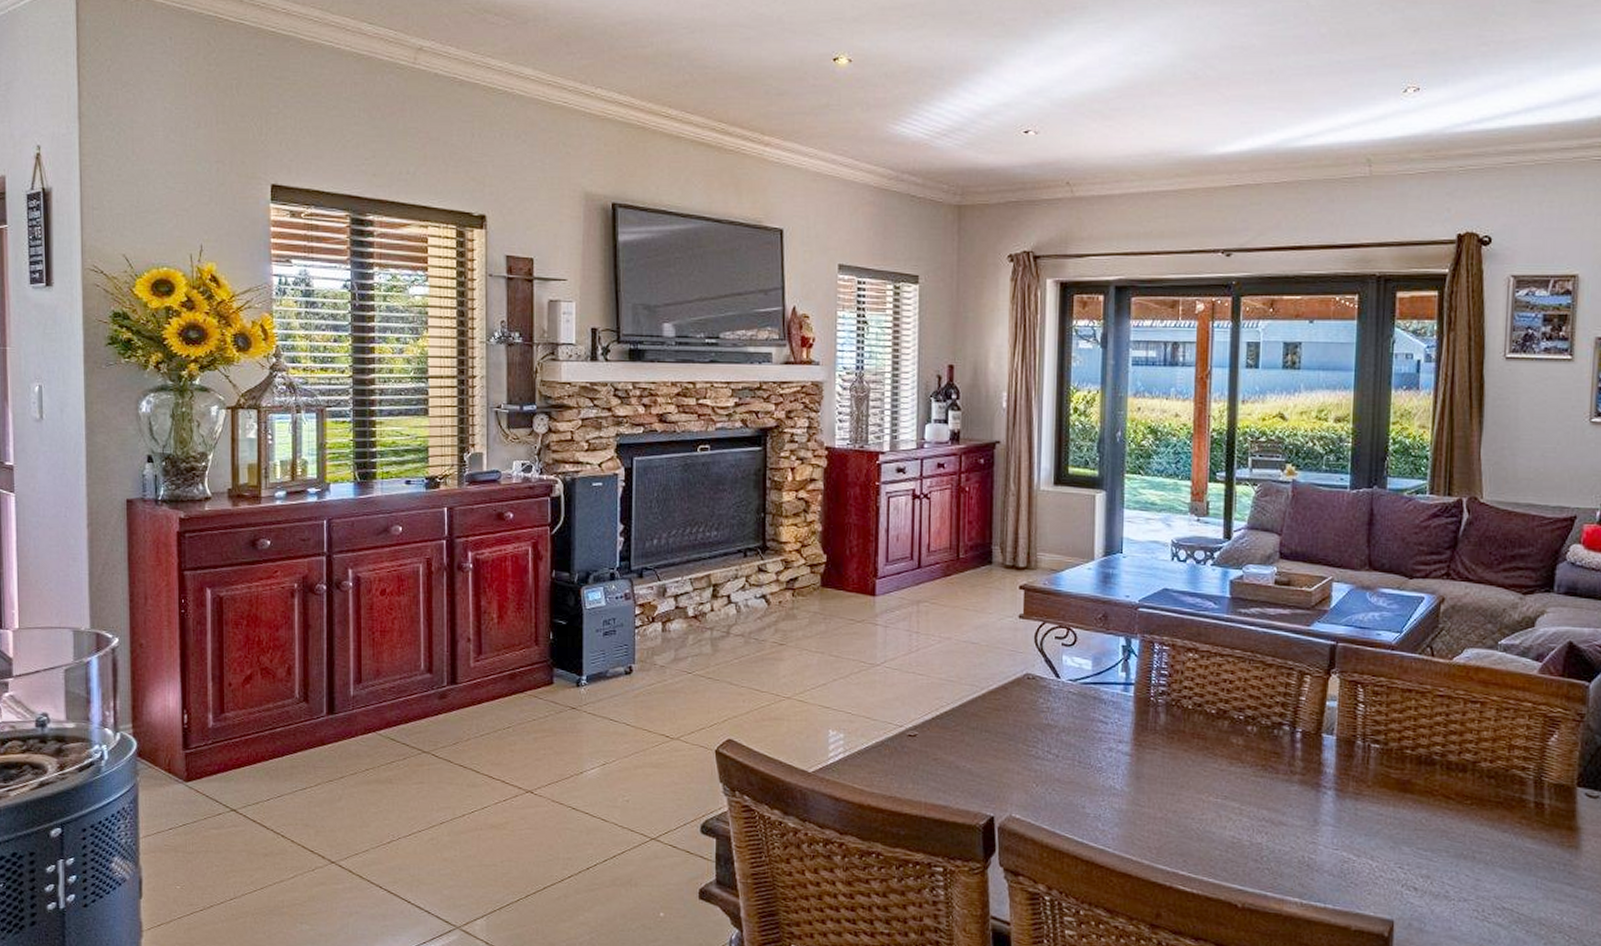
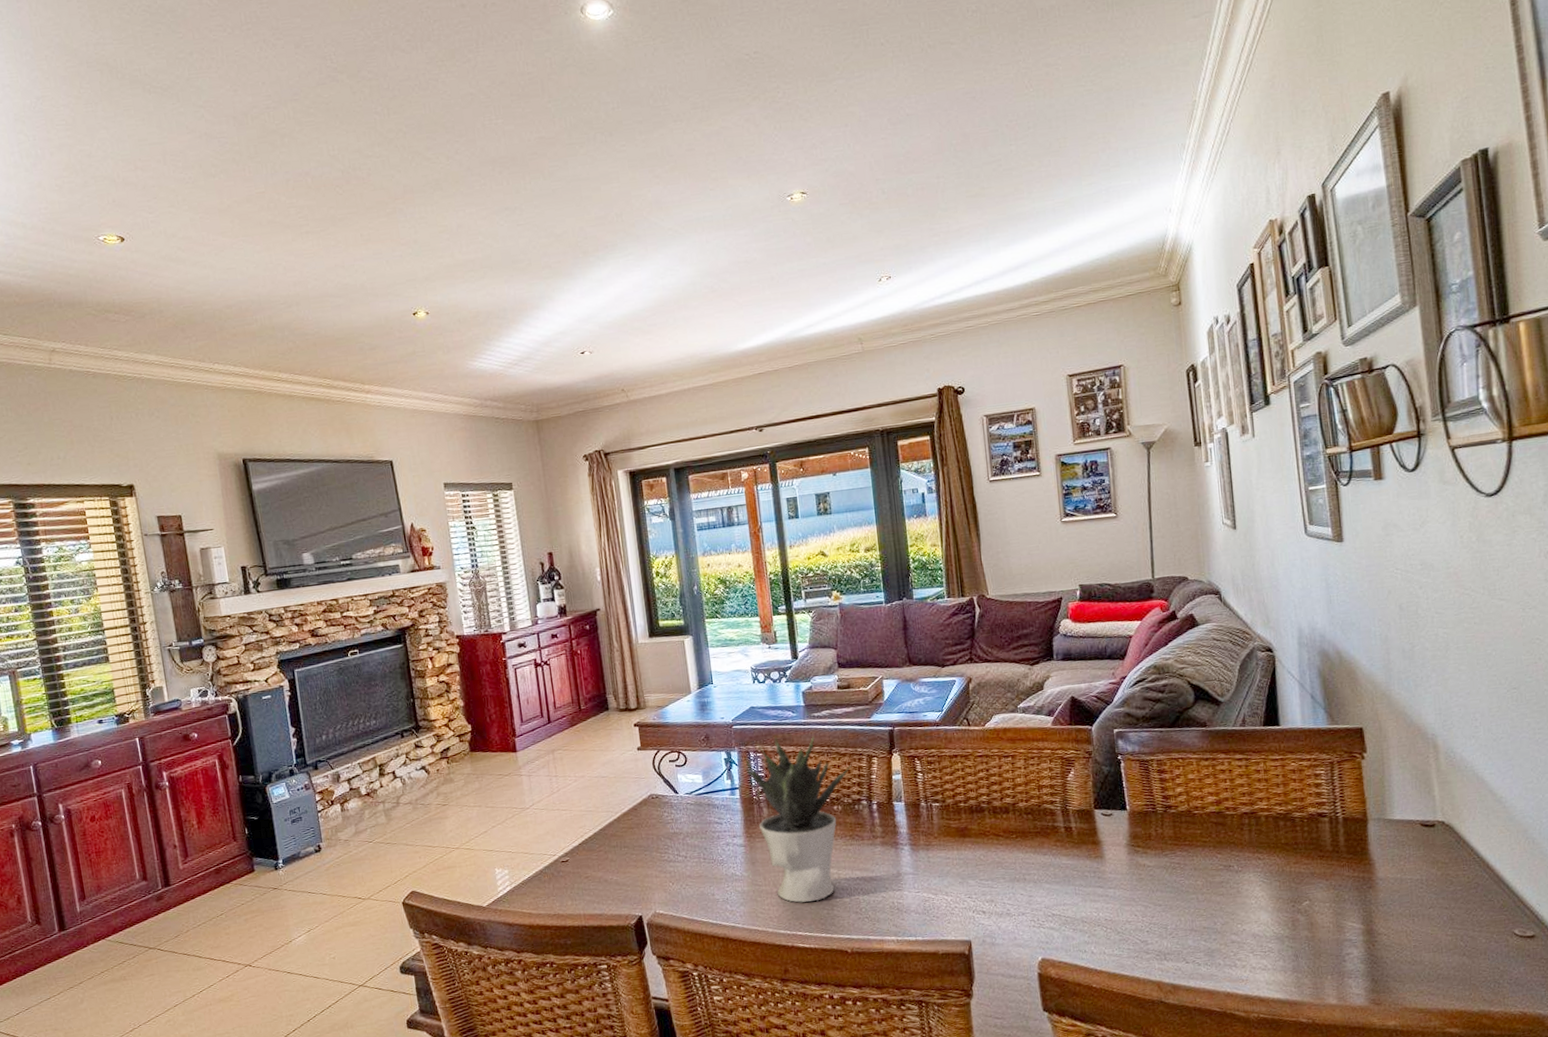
potted plant: none [1145,627,1278,838] -> present [744,734,852,903]

